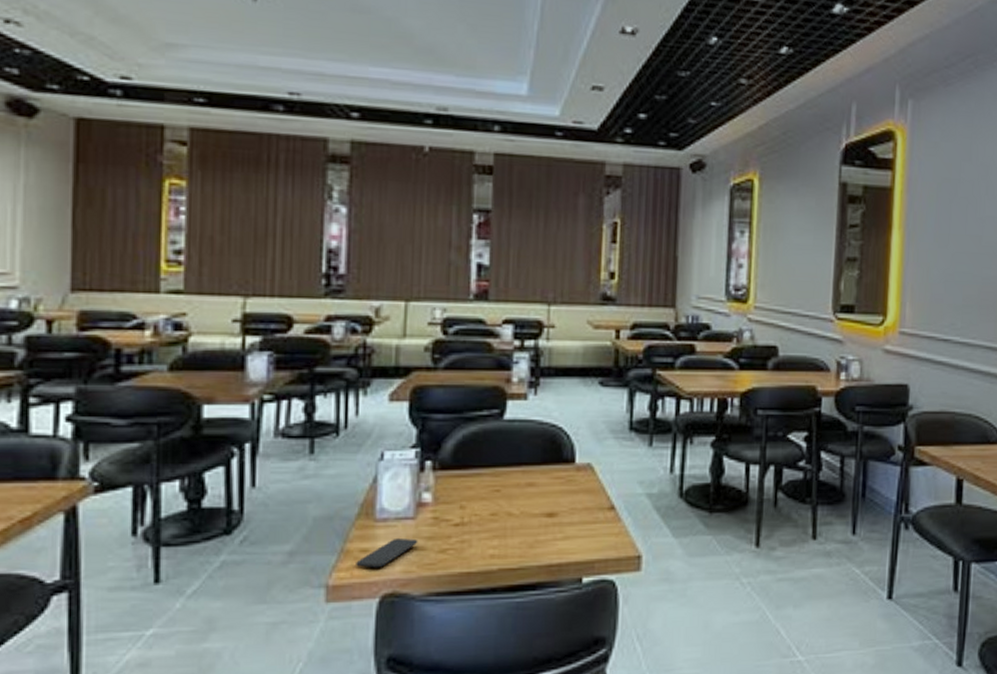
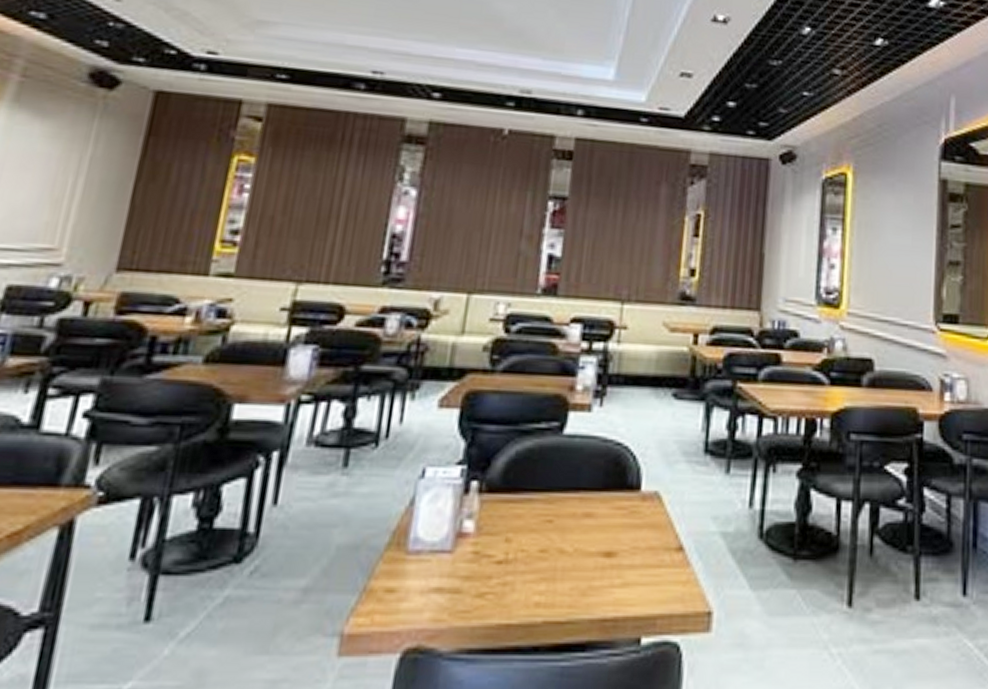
smartphone: present [356,537,418,568] -> none [378,575,454,614]

